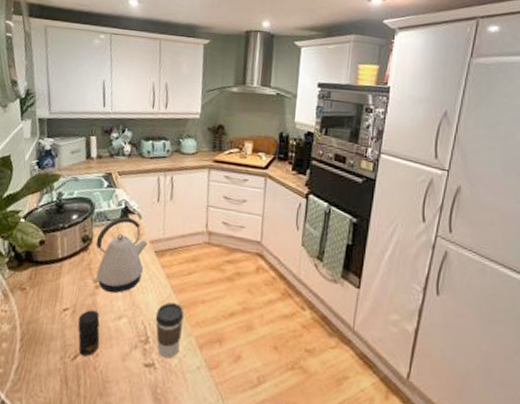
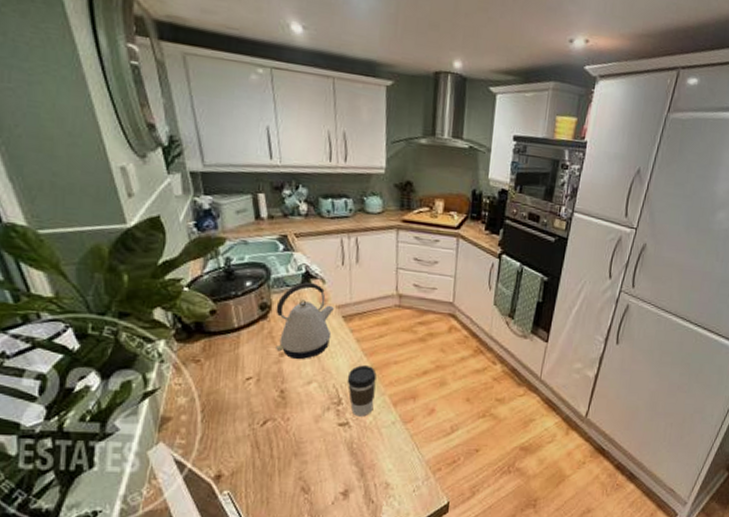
jar: present [77,310,100,357] -> none [263,377,290,421]

